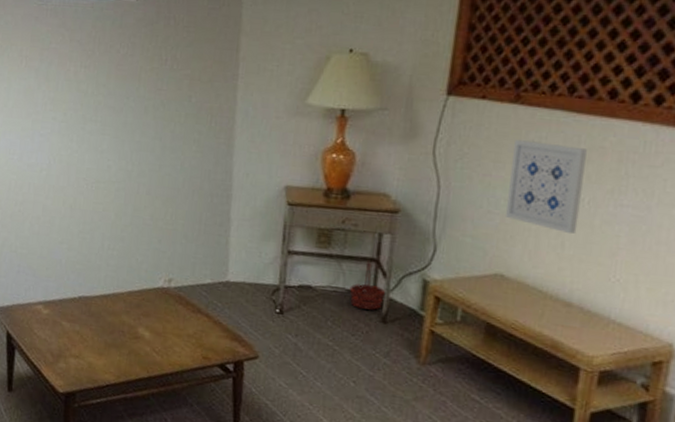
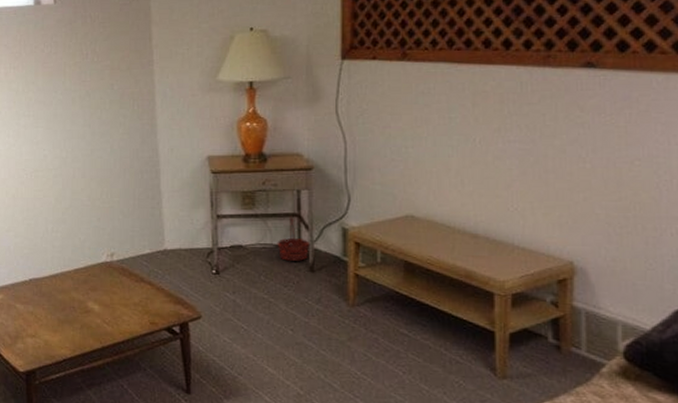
wall art: present [506,140,587,235] -> none [407,92,473,172]

